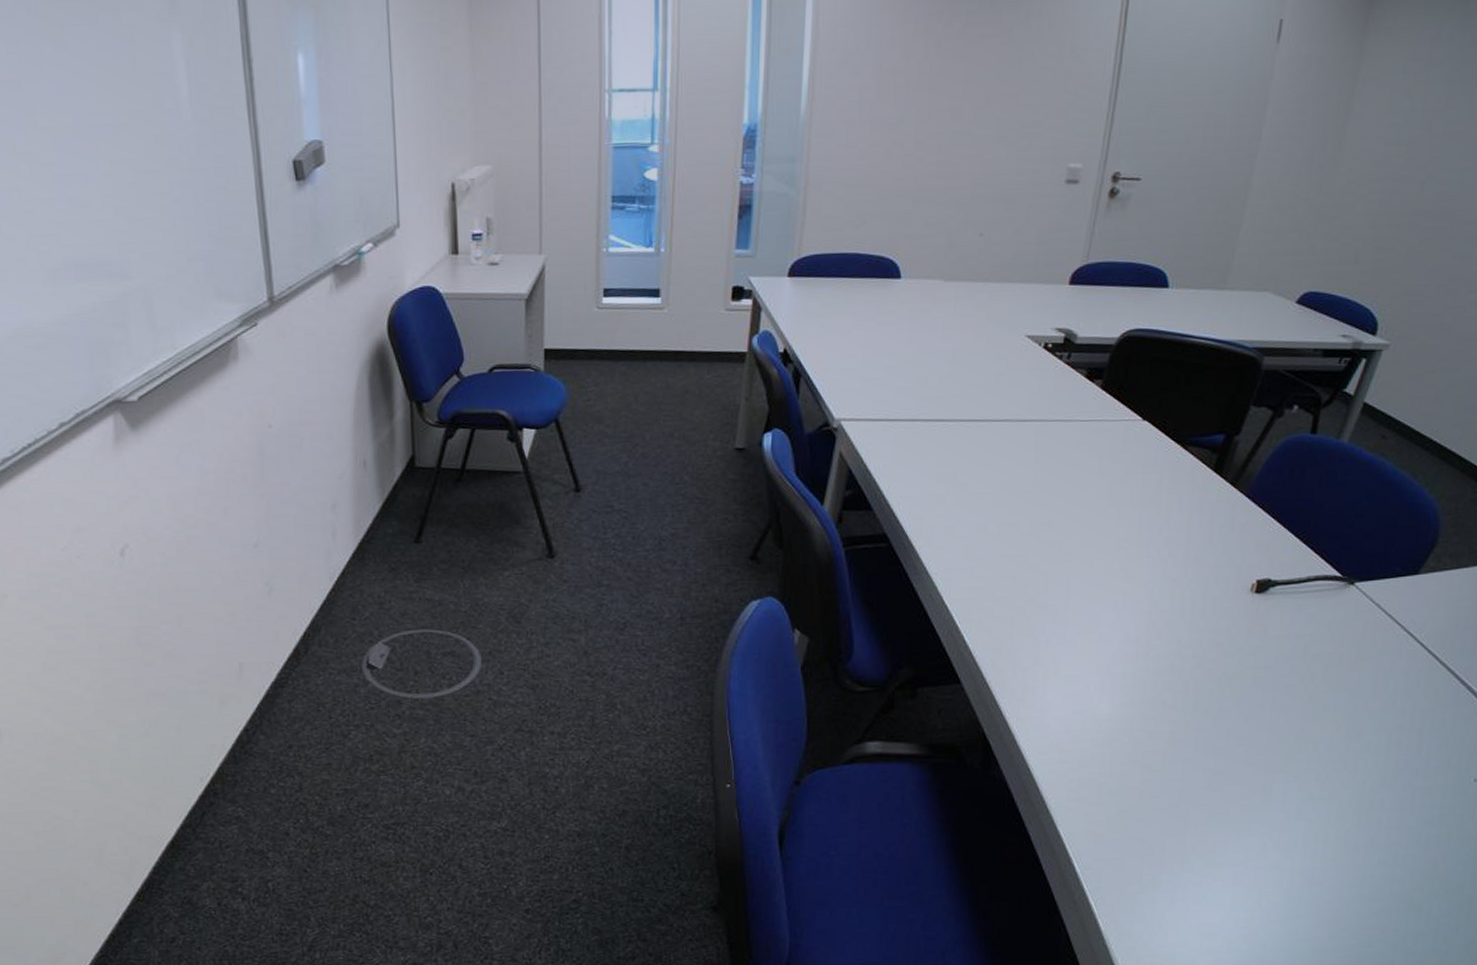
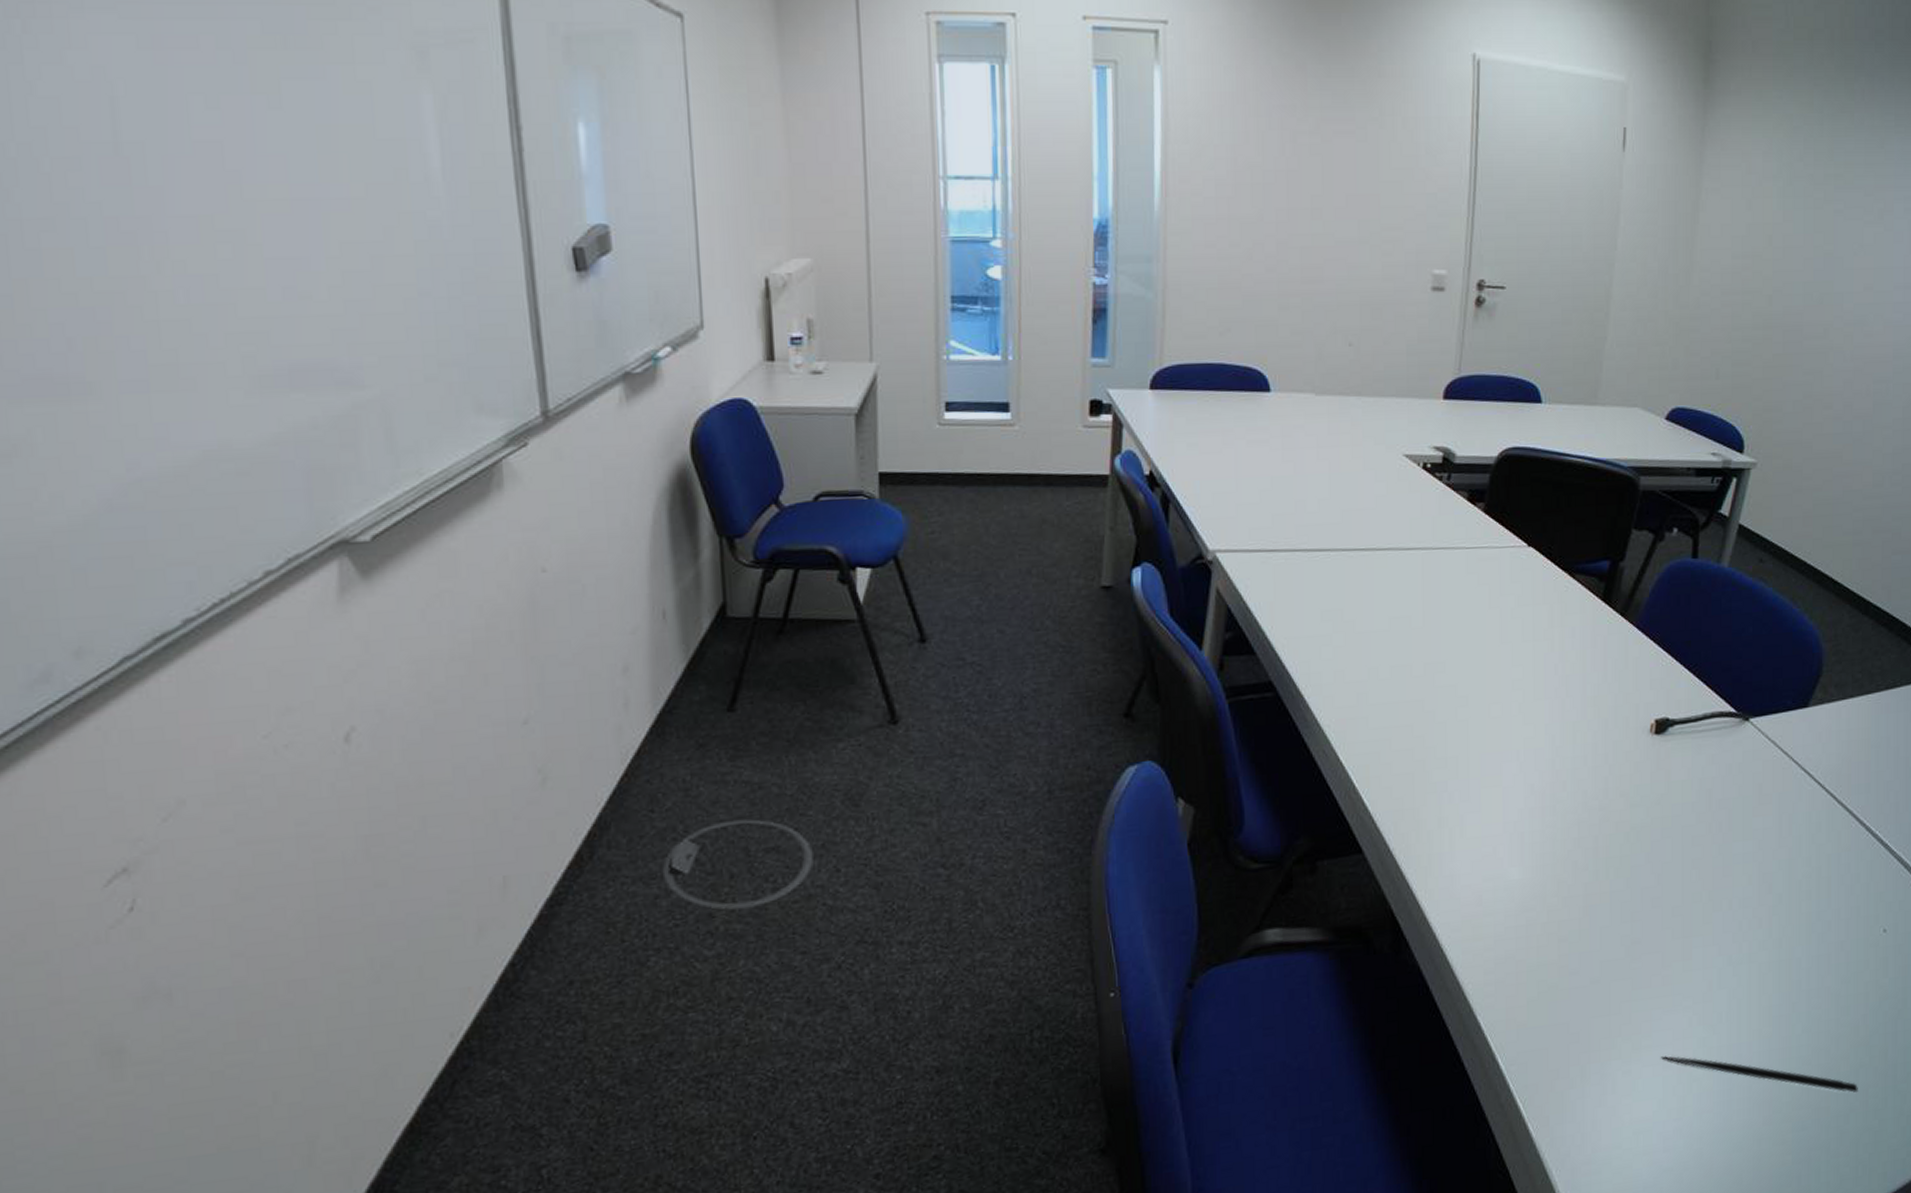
pen: none [1233,873,1430,920] -> present [1661,1055,1858,1093]

